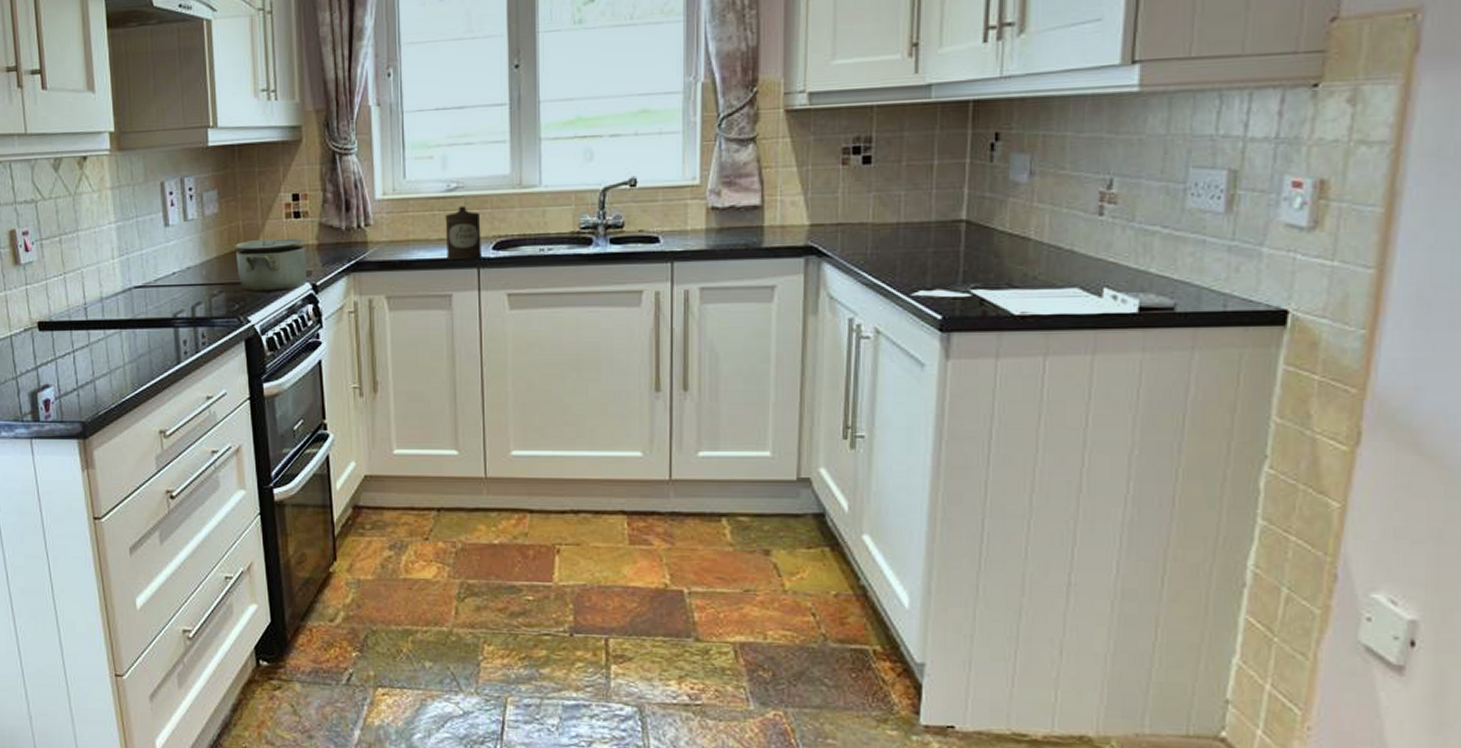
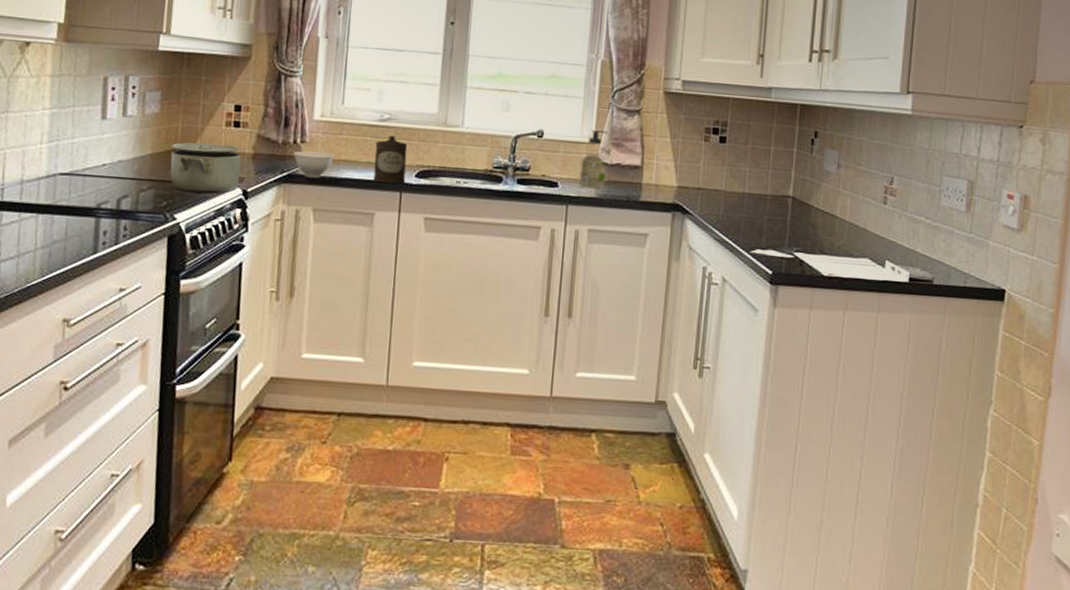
bowl: none [359,234,402,263] -> present [293,151,334,178]
soap dispenser: none [684,169,718,241] -> present [579,130,608,190]

